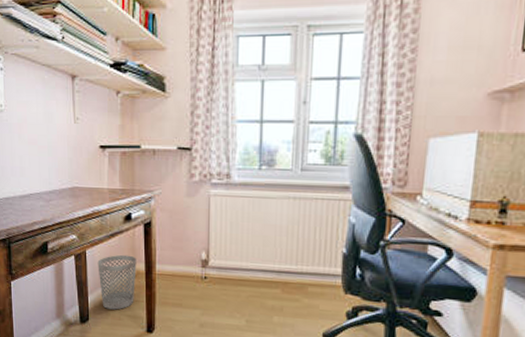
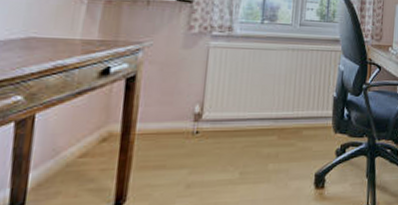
wastebasket: present [97,254,137,310] -> none [50,115,111,186]

